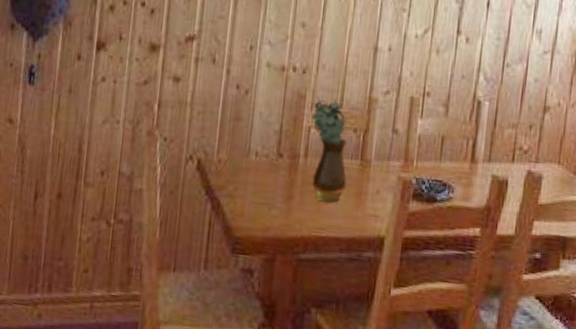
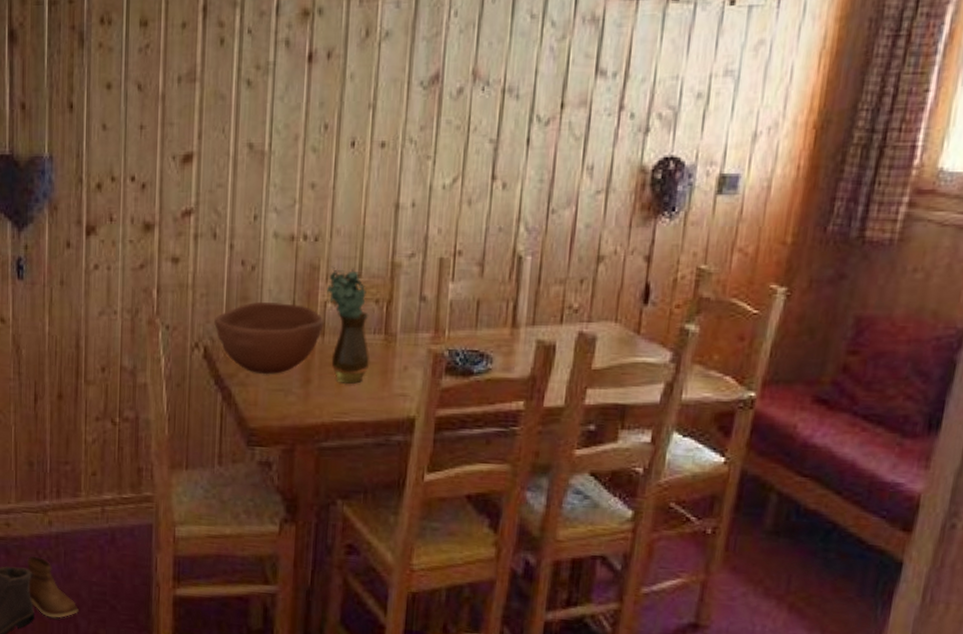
bowl: none [208,122,308,189] -> present [214,301,324,375]

